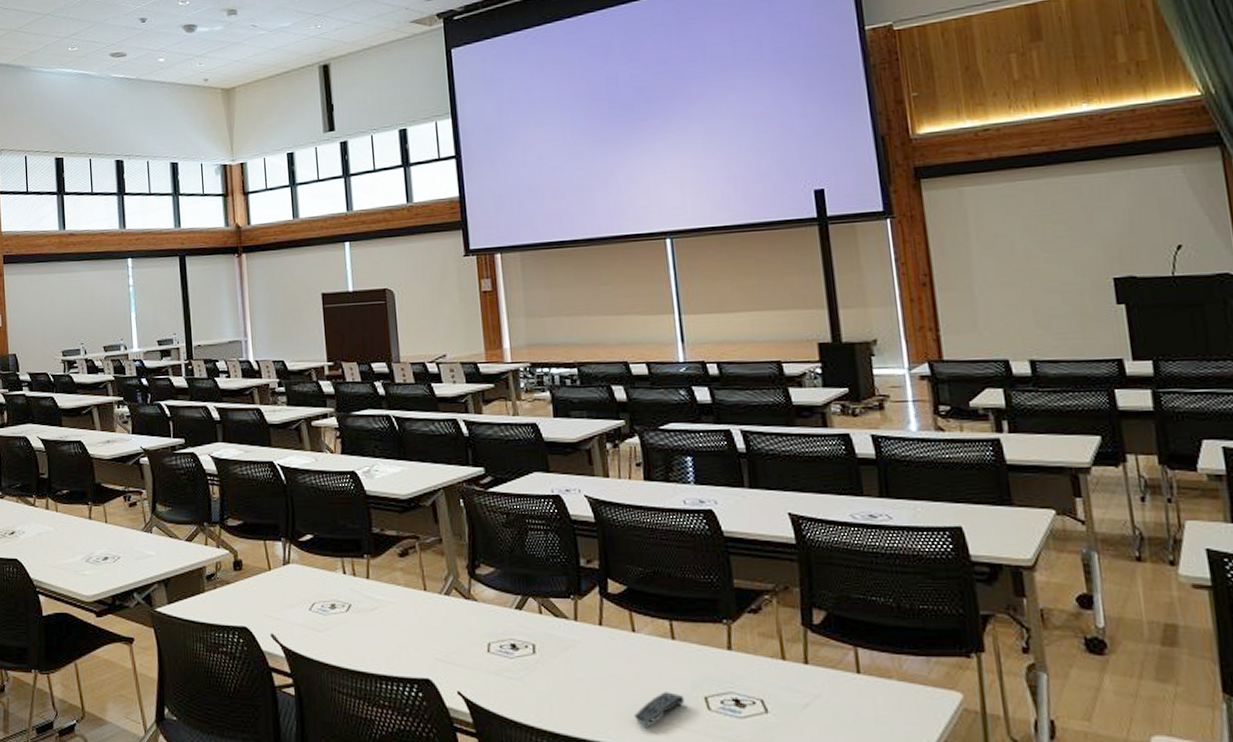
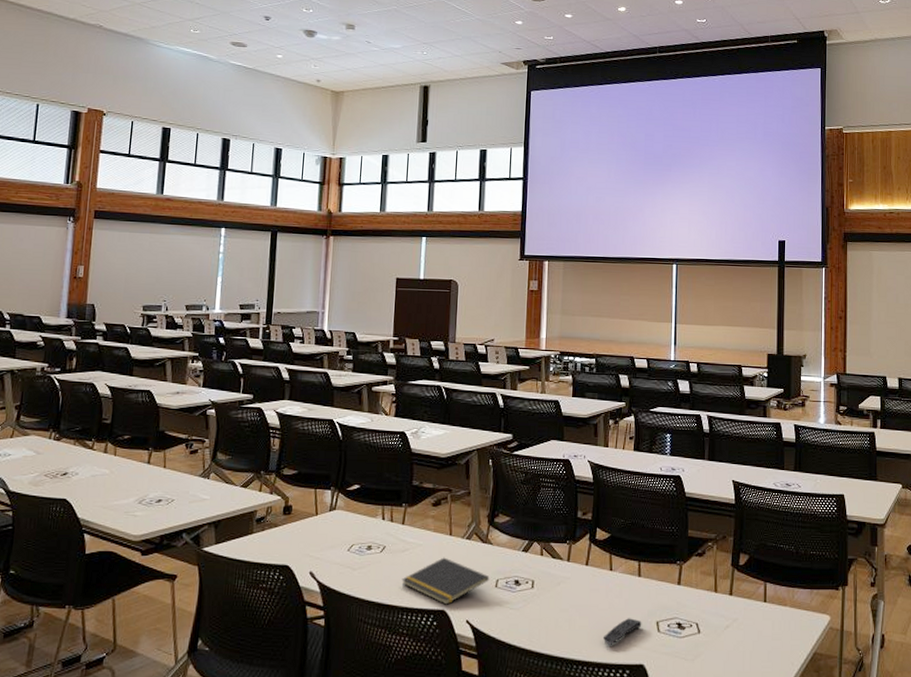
notepad: none [374,616,480,673] -> present [401,557,490,605]

